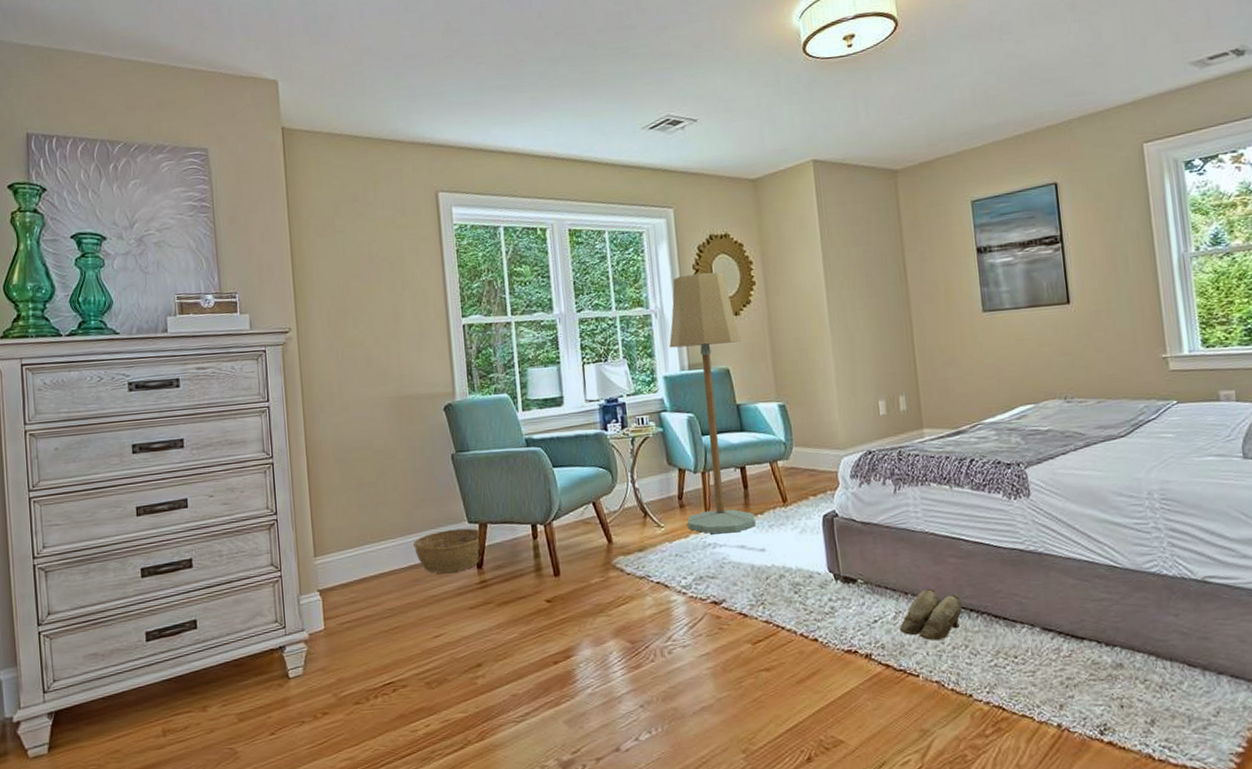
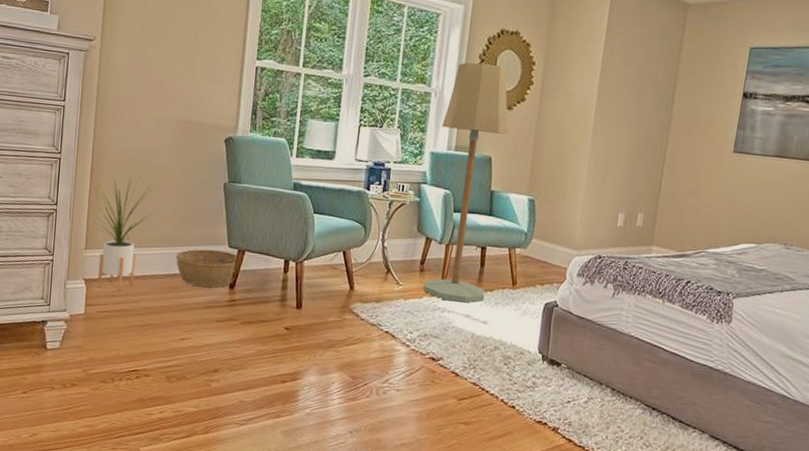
house plant: none [314,468,380,597] -> present [92,175,152,291]
slippers: present [900,588,962,641] -> none [588,383,647,428]

